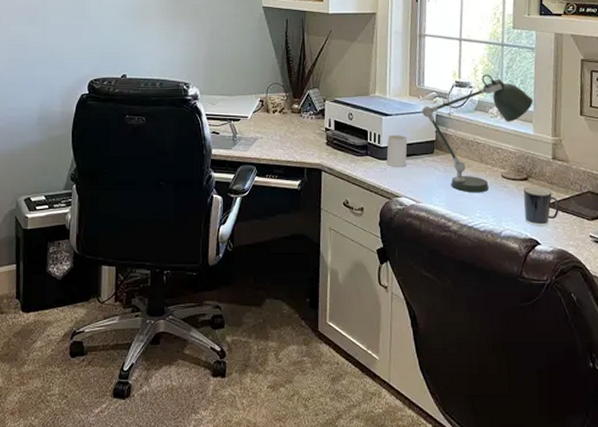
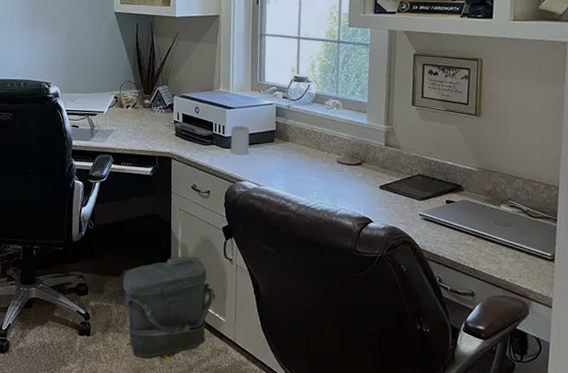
bag: none [265,282,368,405] -> present [123,256,216,360]
desk lamp: present [421,74,533,192] -> none [262,69,367,176]
mug: present [523,186,559,226] -> none [357,171,391,206]

